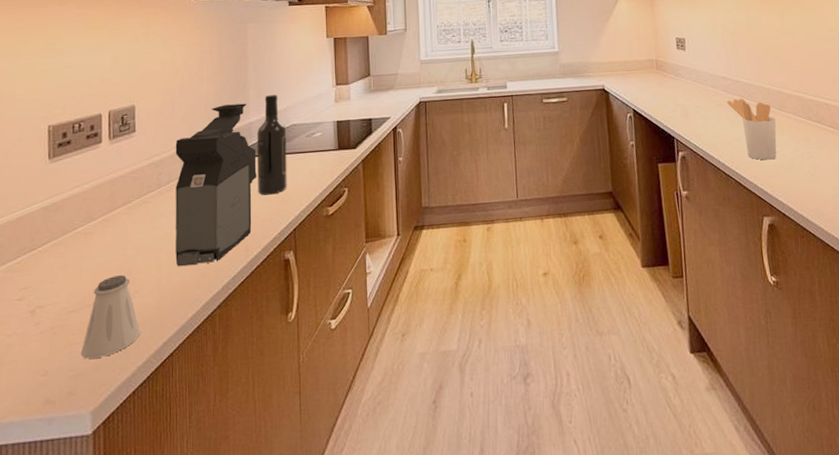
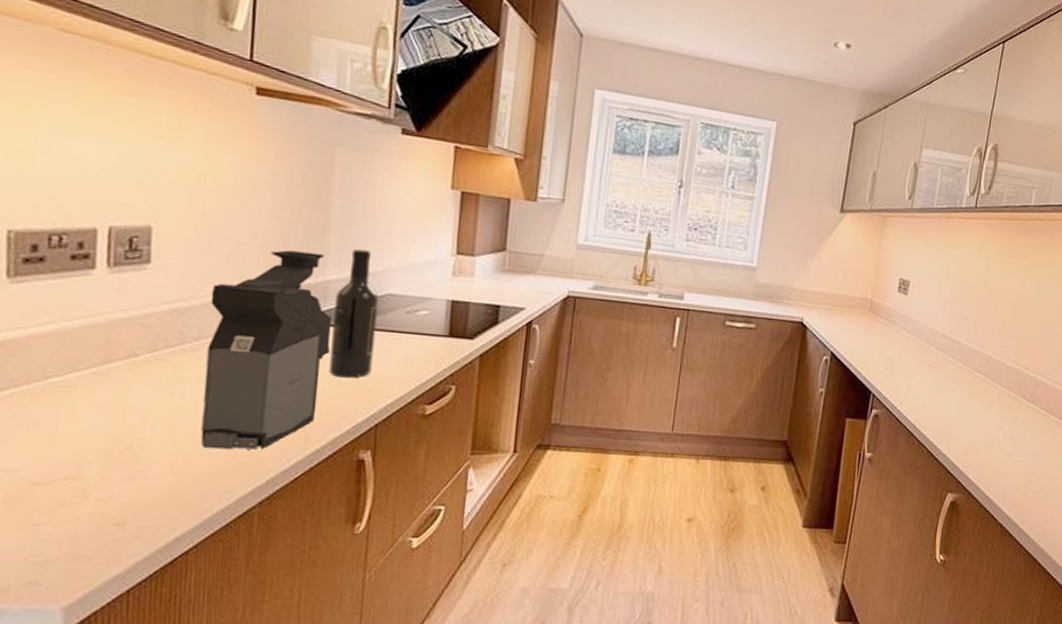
saltshaker: present [80,275,140,360] -> none [49,447,142,546]
utensil holder: present [727,99,777,160] -> none [939,361,988,434]

